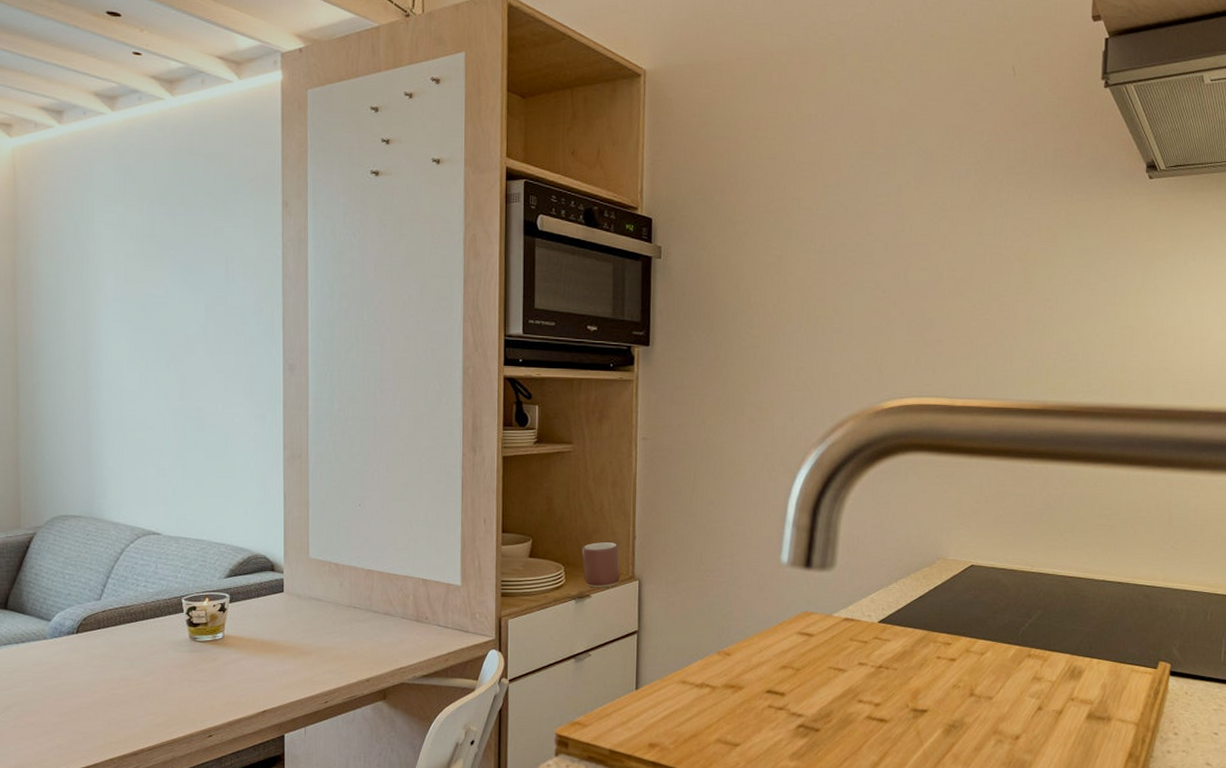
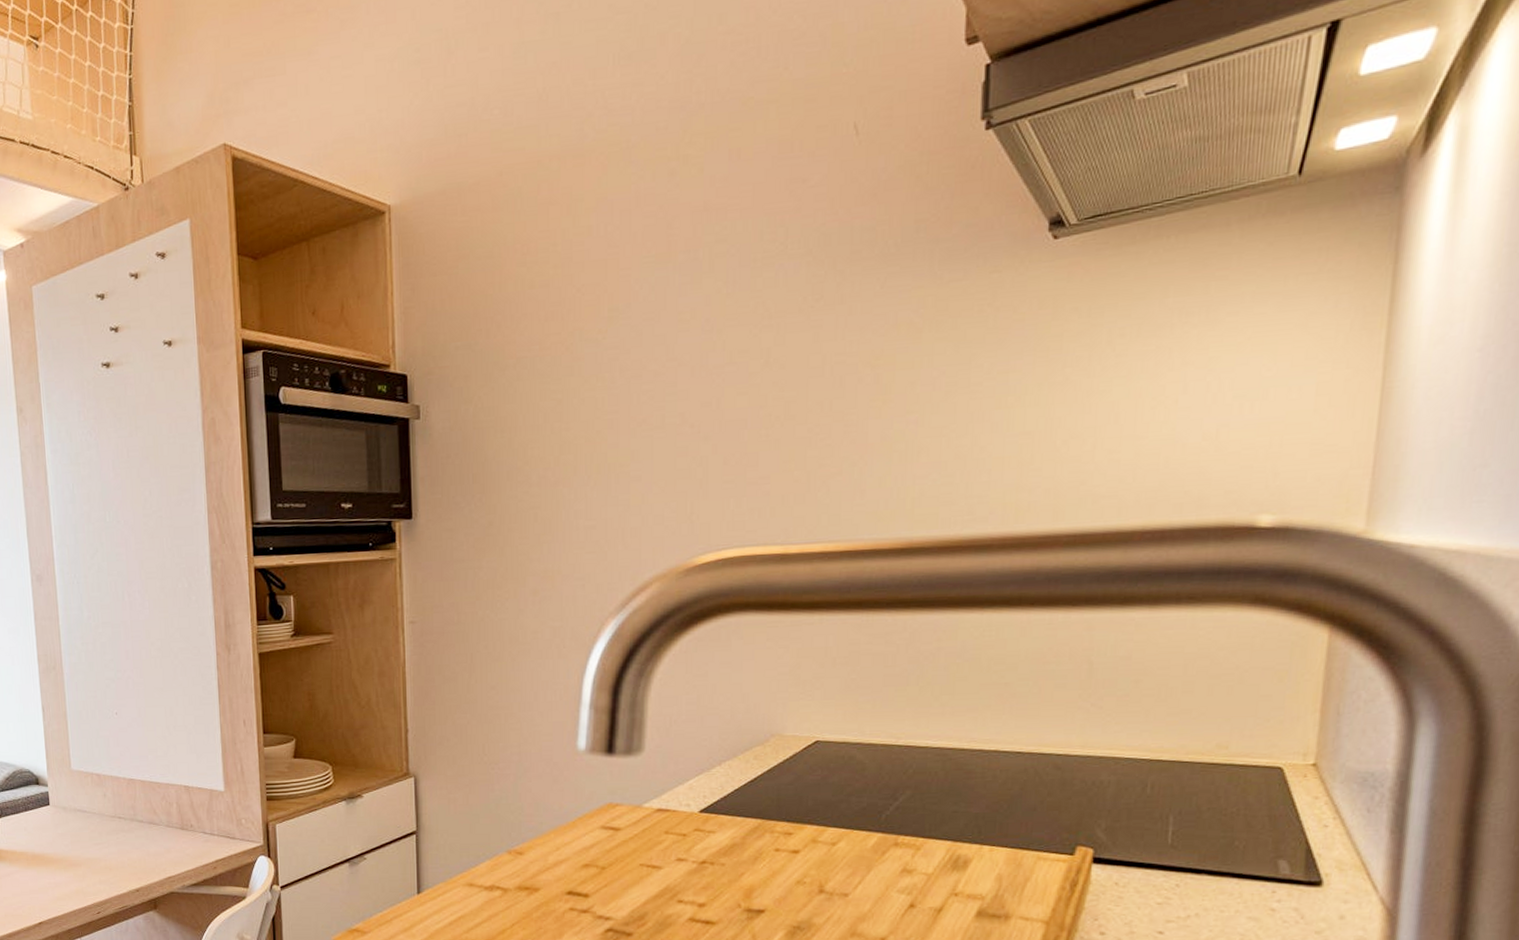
mug: present [581,541,620,588] -> none [349,736,393,787]

